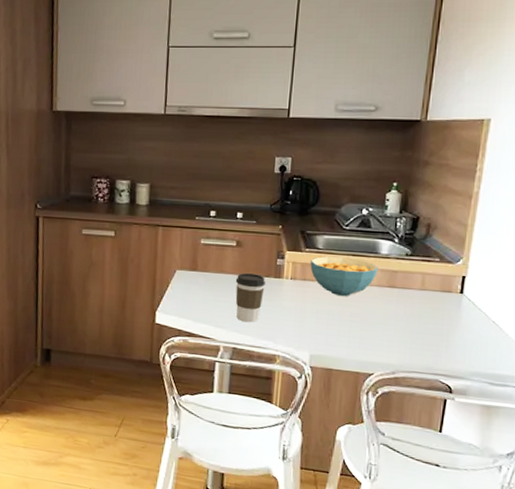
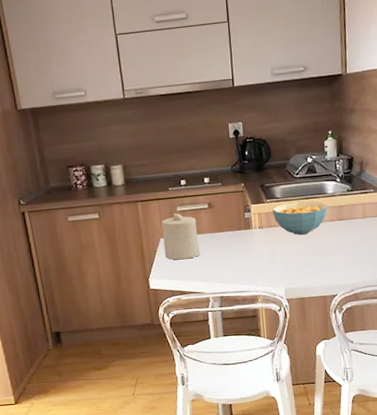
candle: none [178,245,220,299] -> present [161,213,201,260]
coffee cup: present [235,273,265,323] -> none [213,229,239,273]

